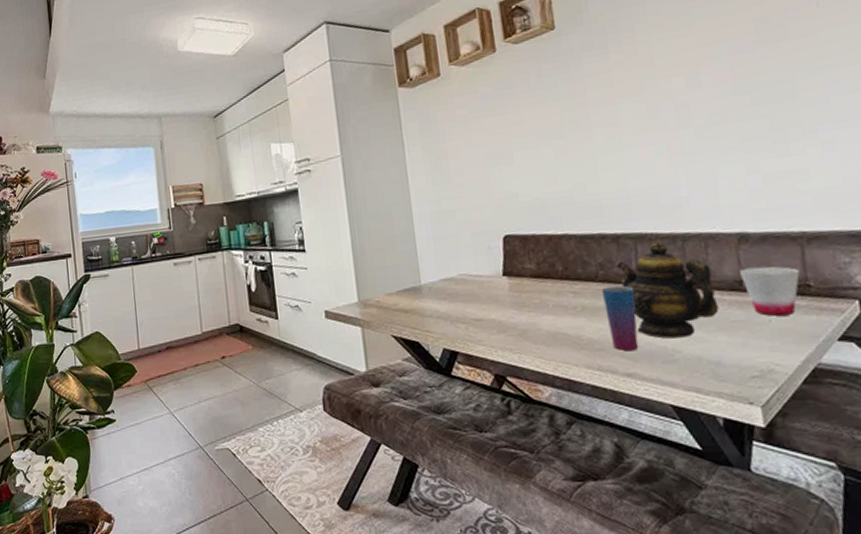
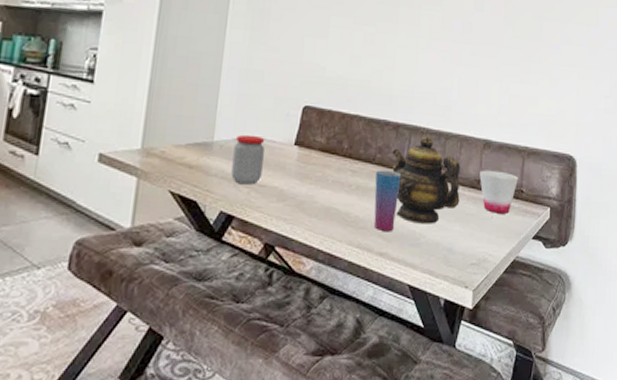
jar: none [441,273,476,322] -> present [231,134,265,185]

